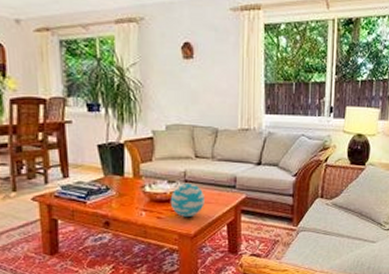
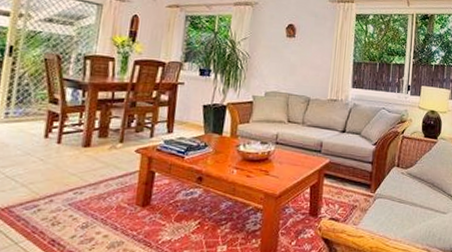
decorative ball: present [170,183,204,218] -> none [260,145,292,178]

